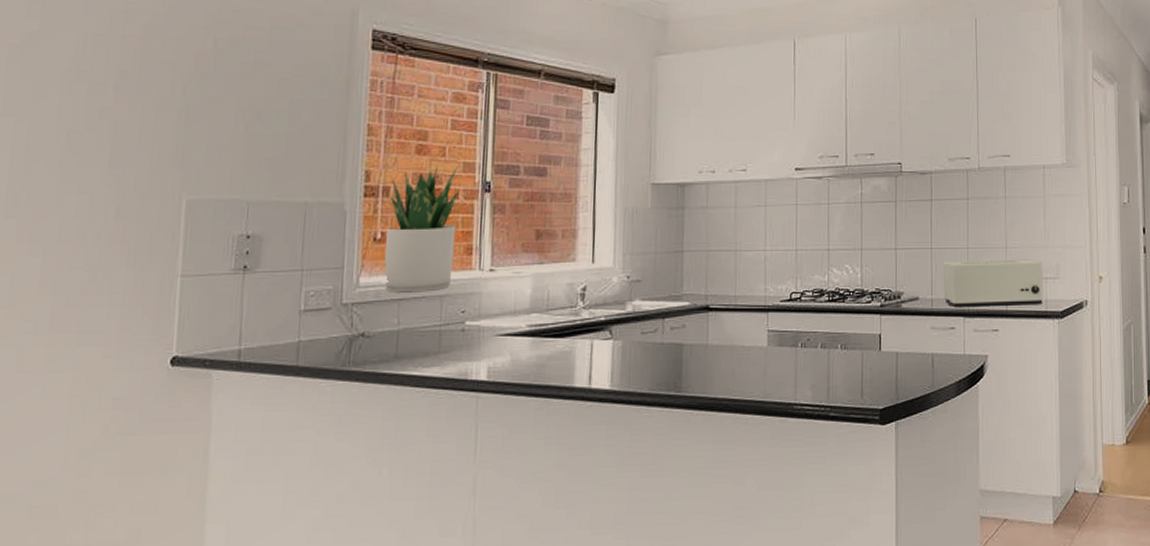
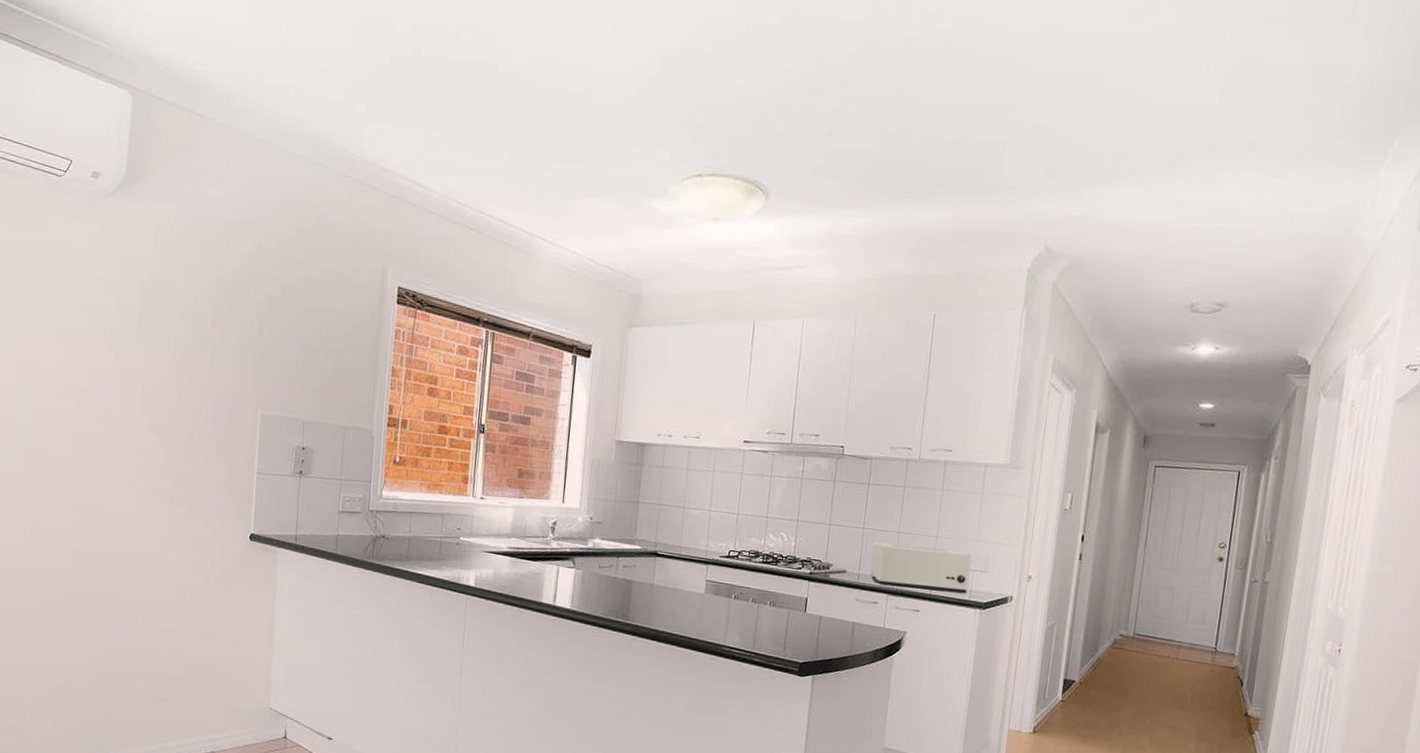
planter: present [384,164,459,293] -> none [401,405,460,510]

